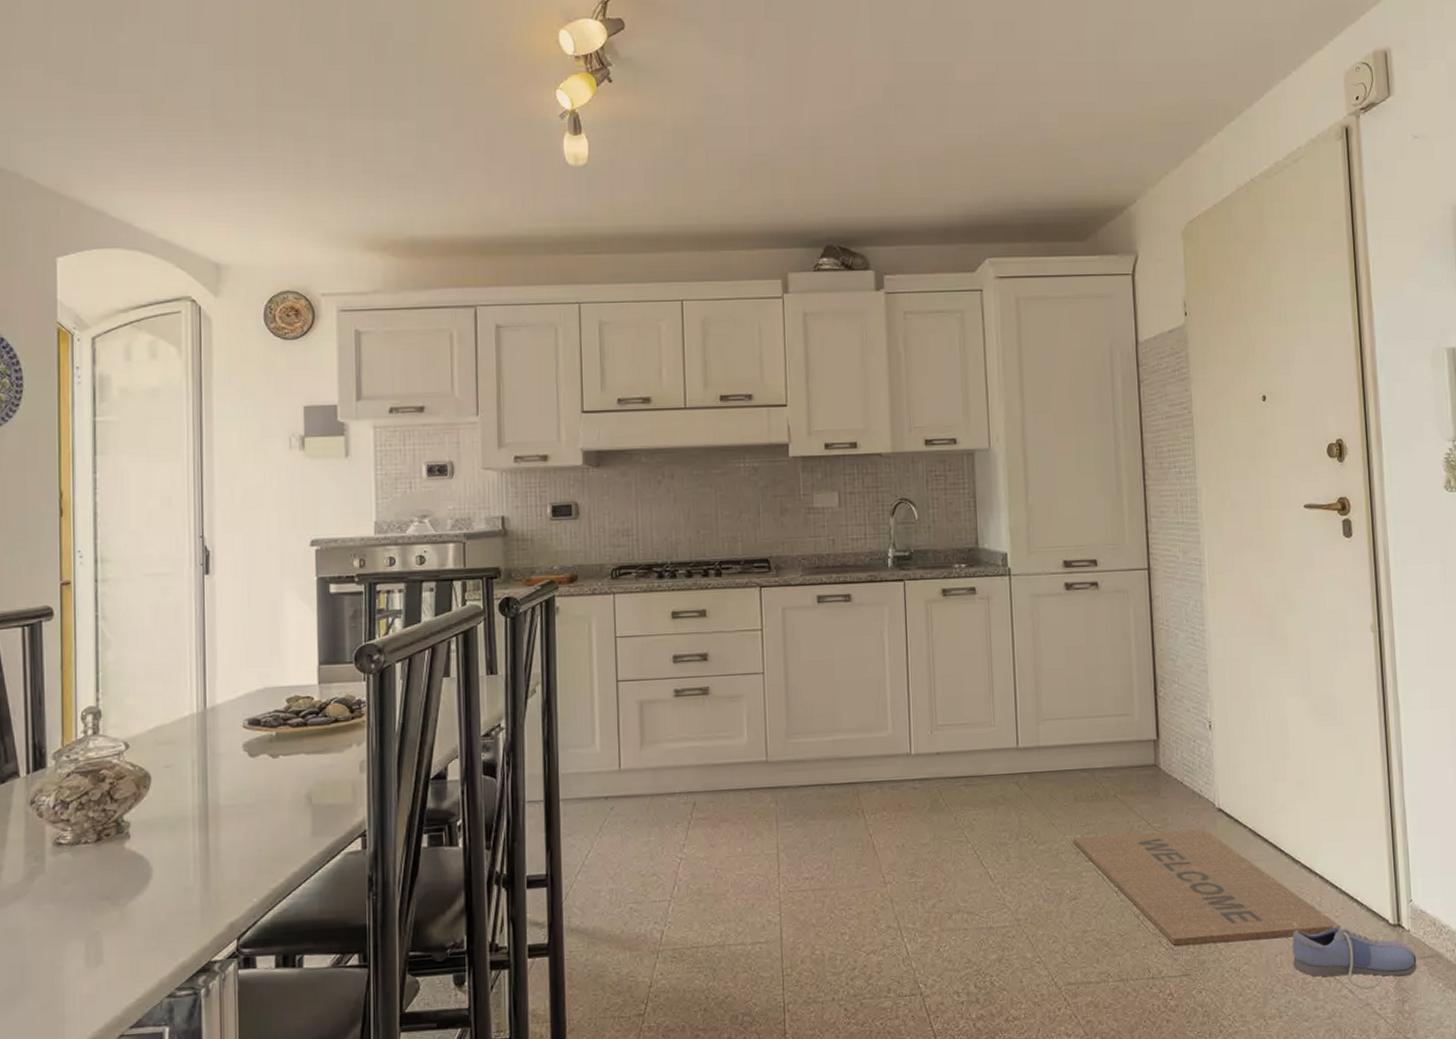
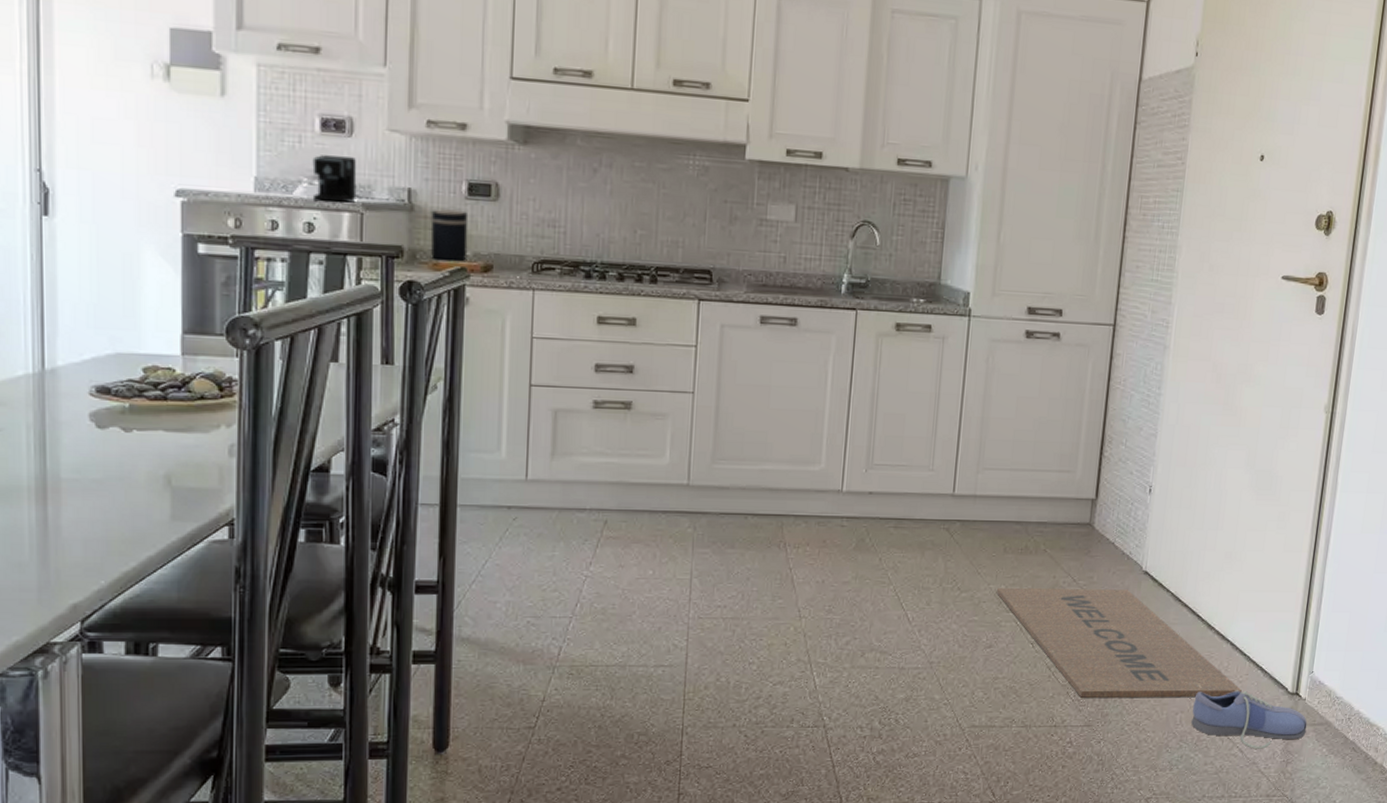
coffee maker: none [421,495,500,537] -> present [312,155,406,204]
cylinder: none [522,530,555,576] -> present [430,209,469,261]

